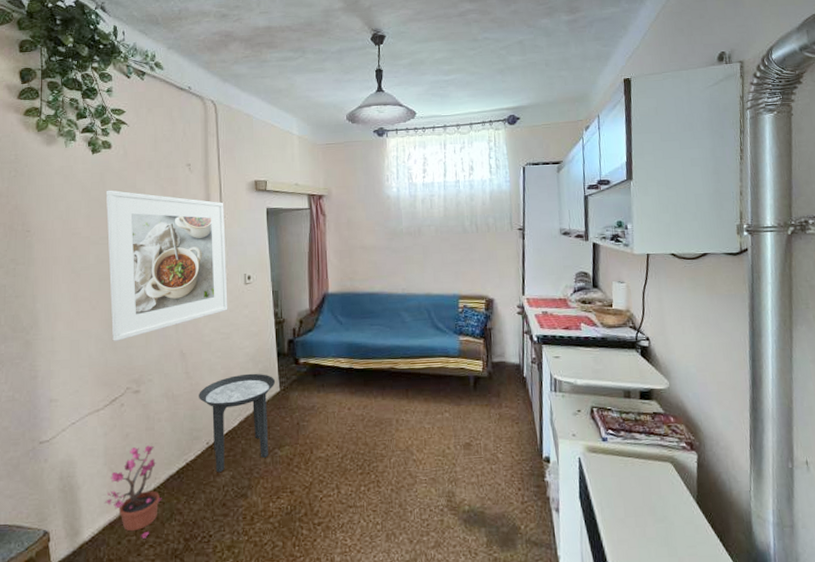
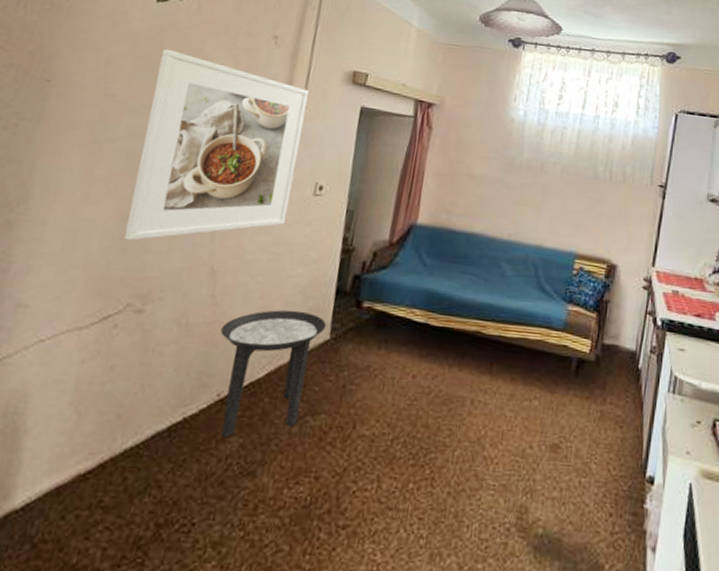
potted plant: present [104,445,162,539] -> none [56,386,144,516]

